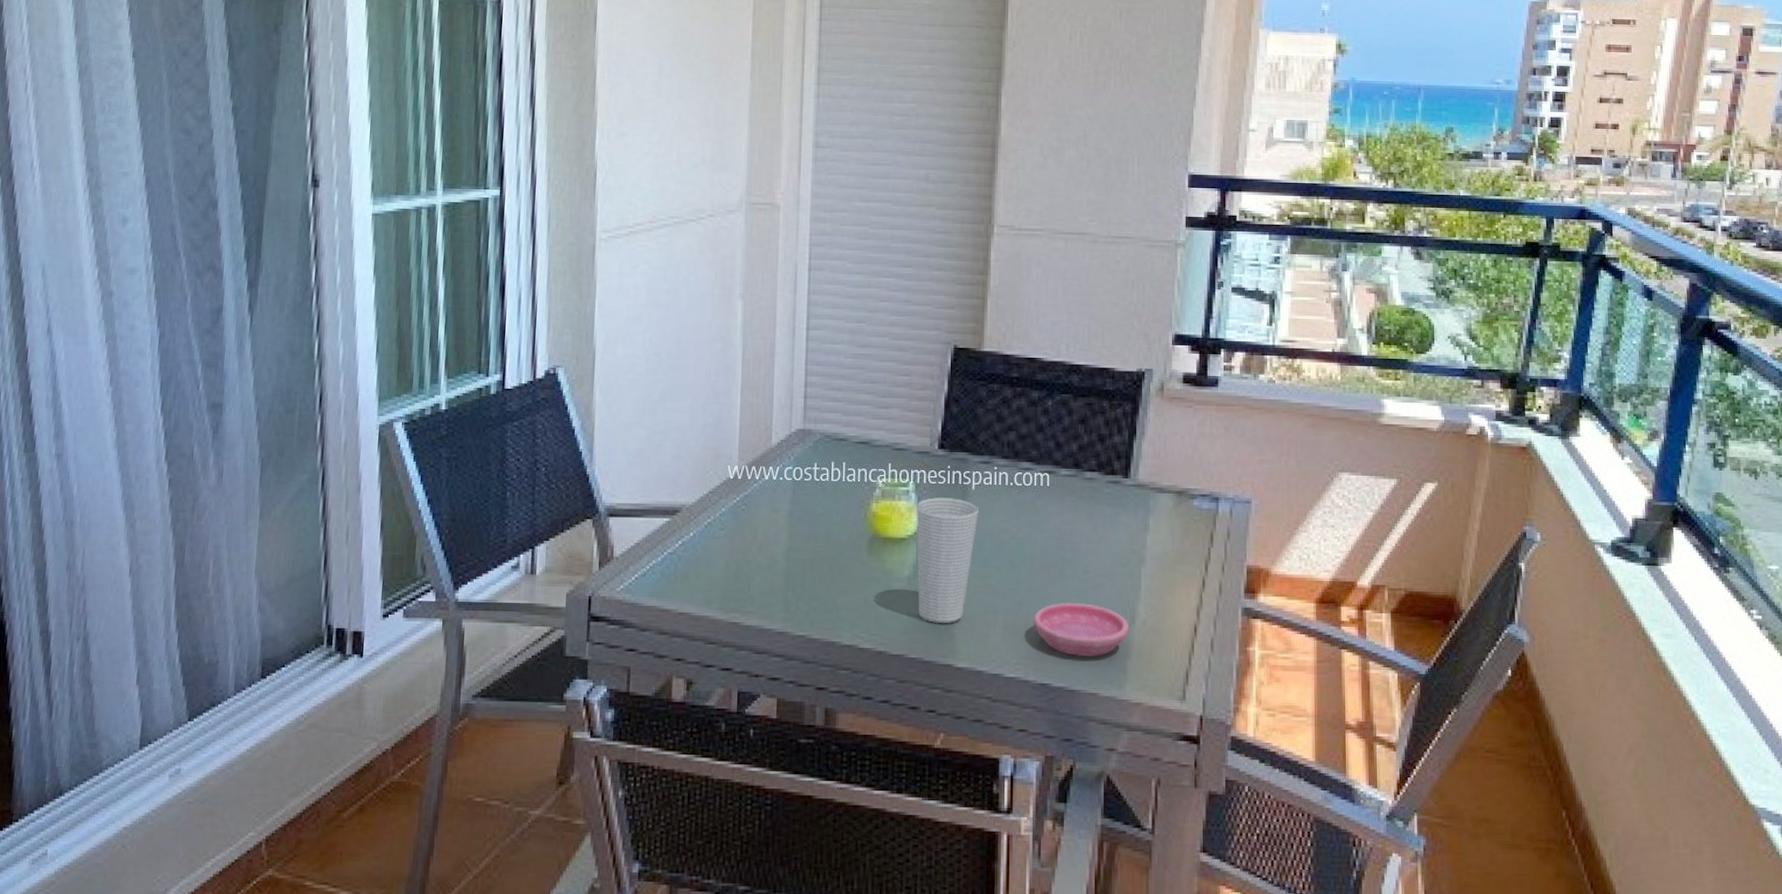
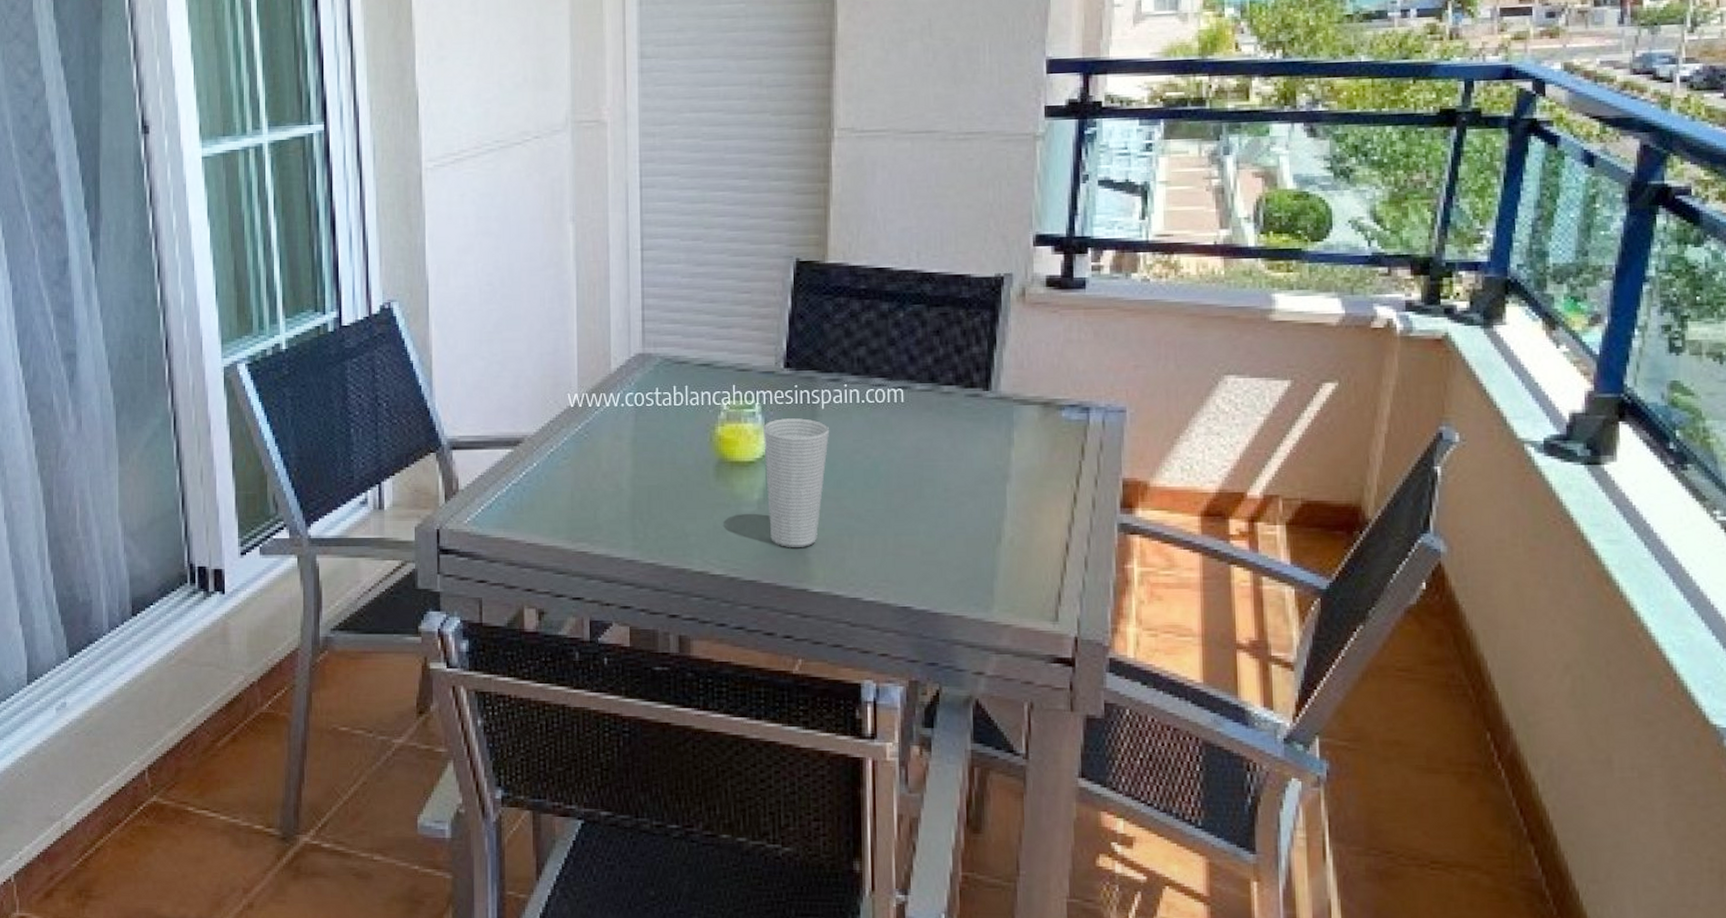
saucer: present [1033,602,1130,656] -> none [891,522,995,578]

